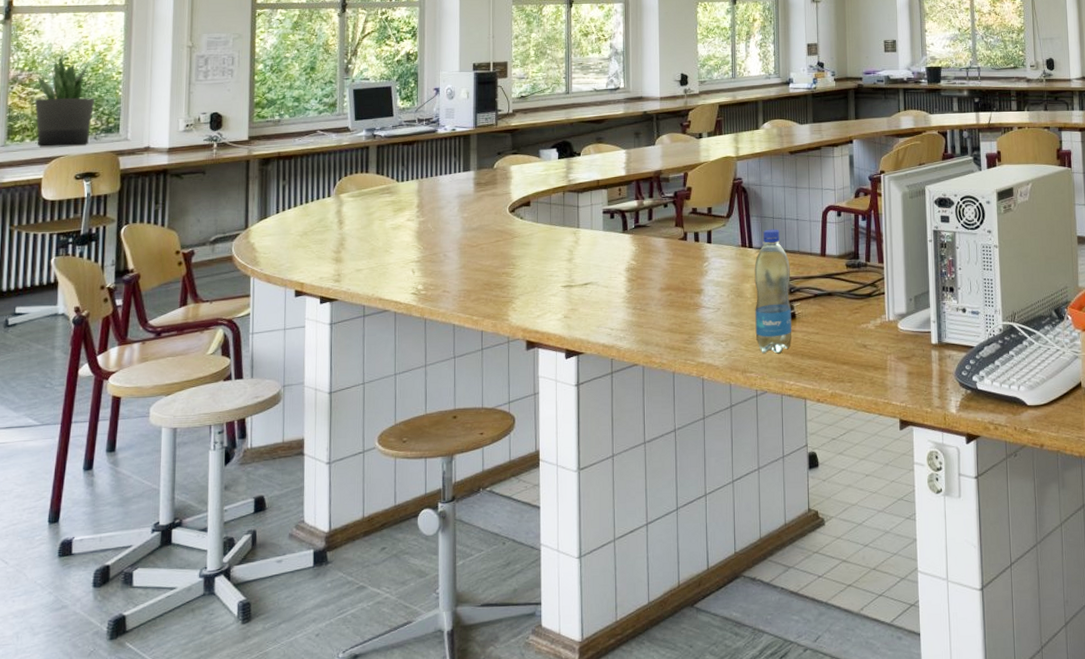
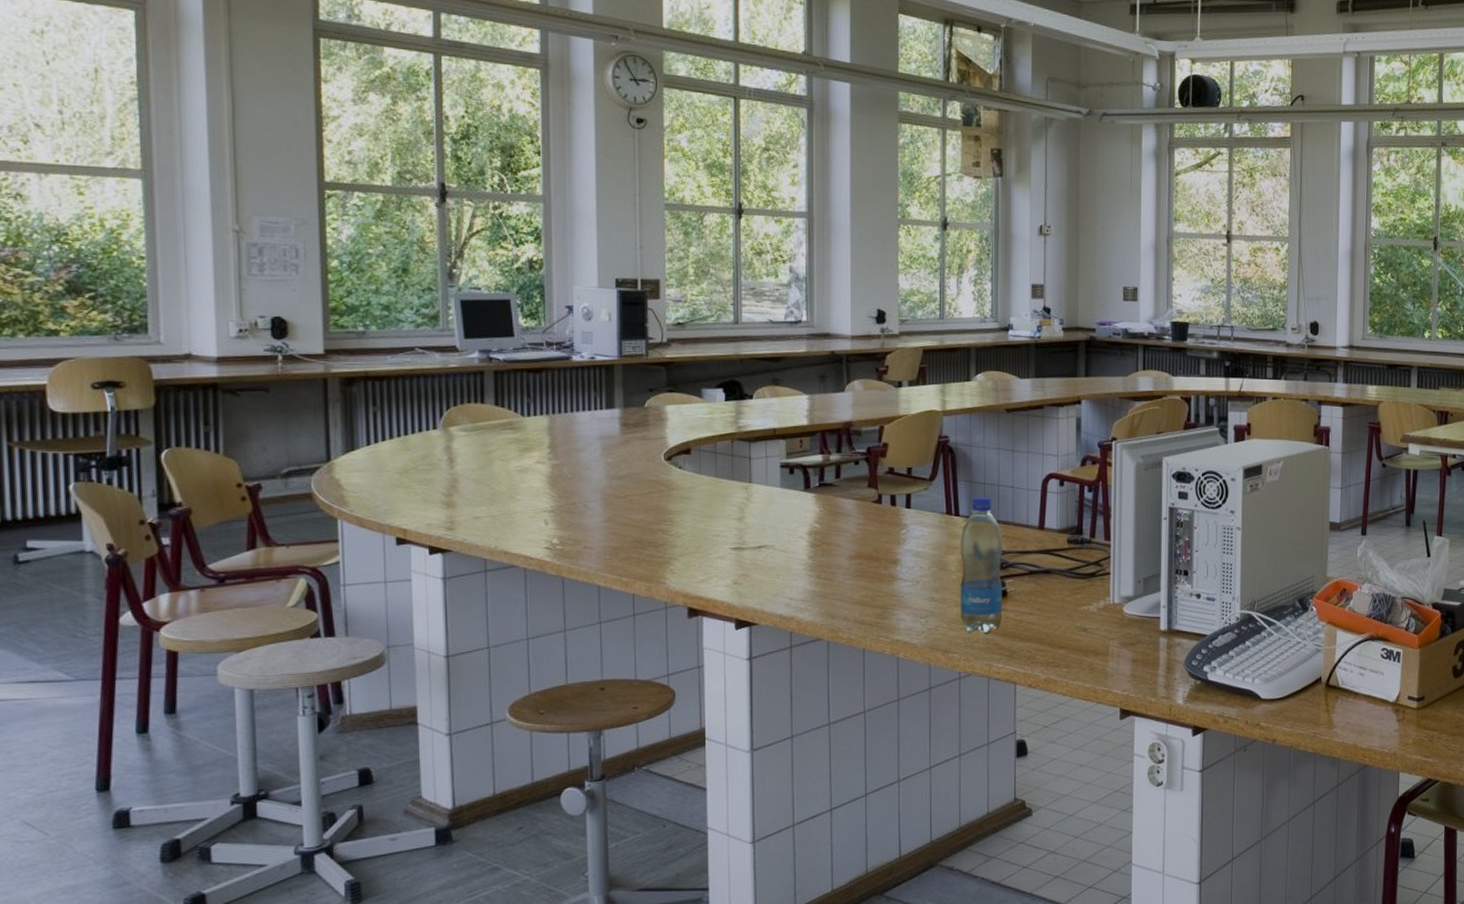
planter: present [34,54,95,148] -> none [25,228,111,348]

